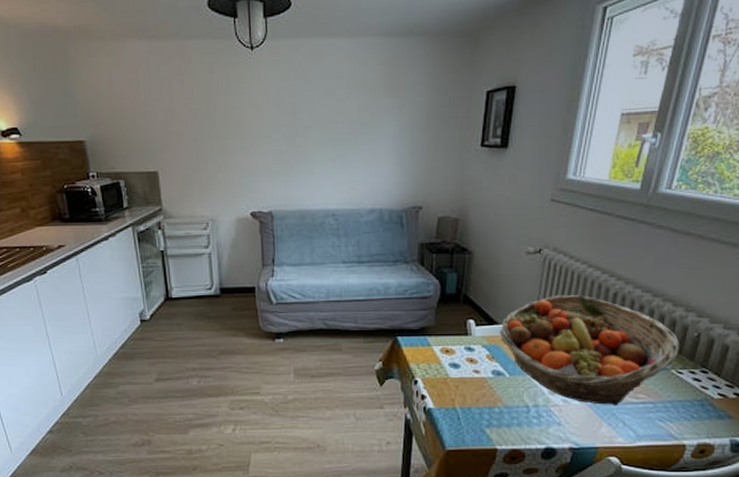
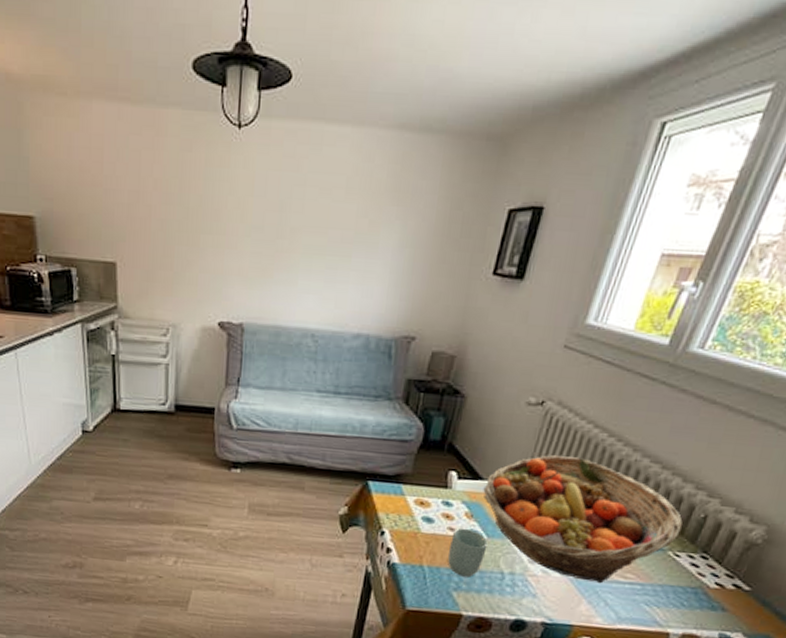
cup: none [477,369,510,414] -> present [448,528,488,577]

